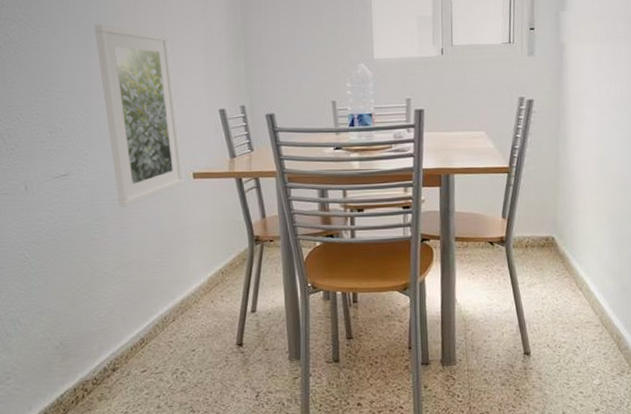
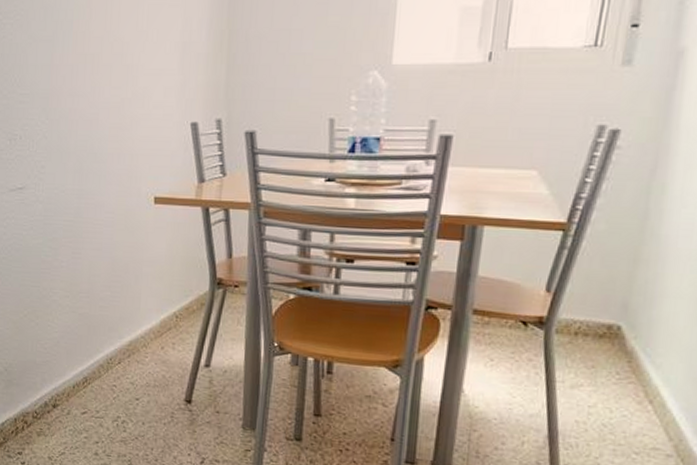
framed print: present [94,24,184,208] -> none [62,16,144,231]

